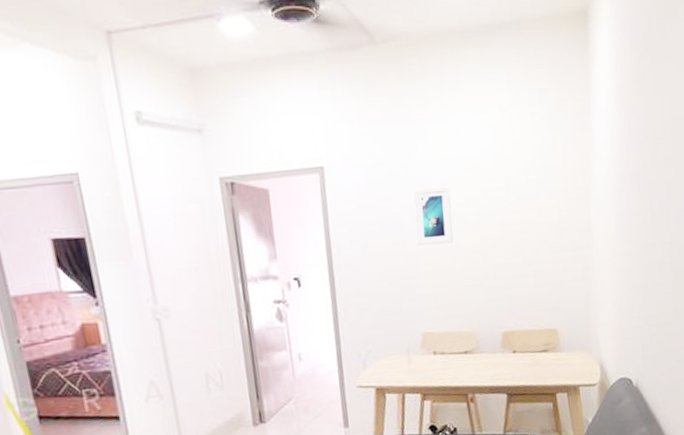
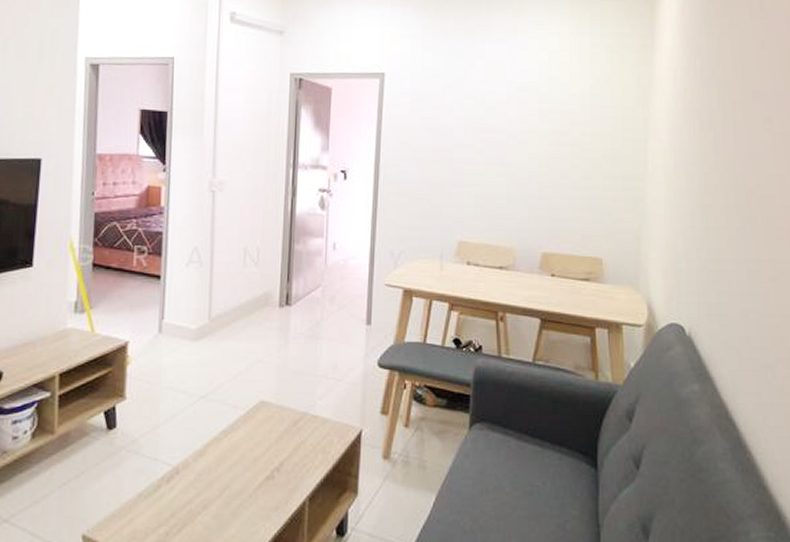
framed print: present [413,186,453,246] -> none [464,103,503,157]

